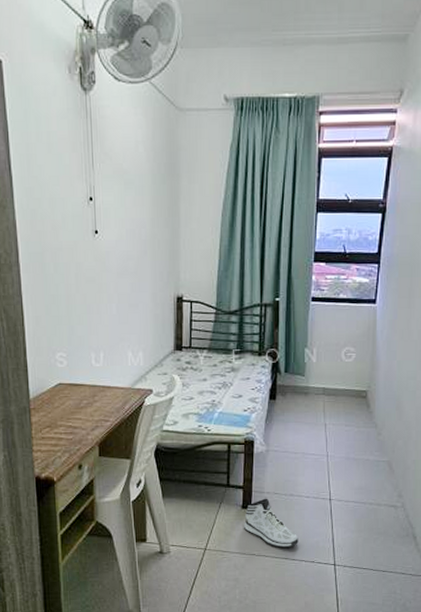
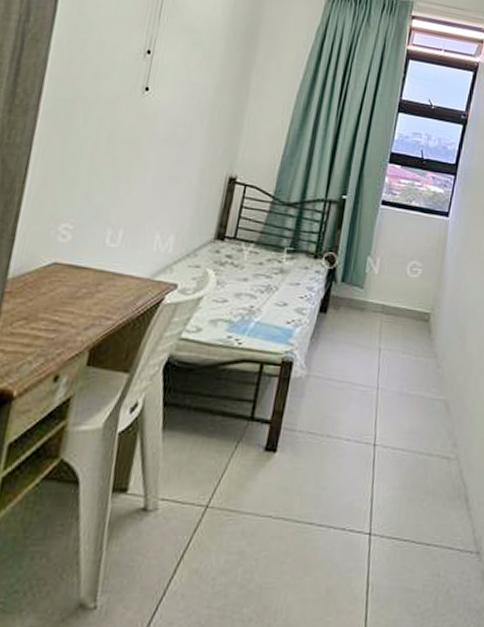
sneaker: present [244,498,298,548] -> none [263,438,330,508]

